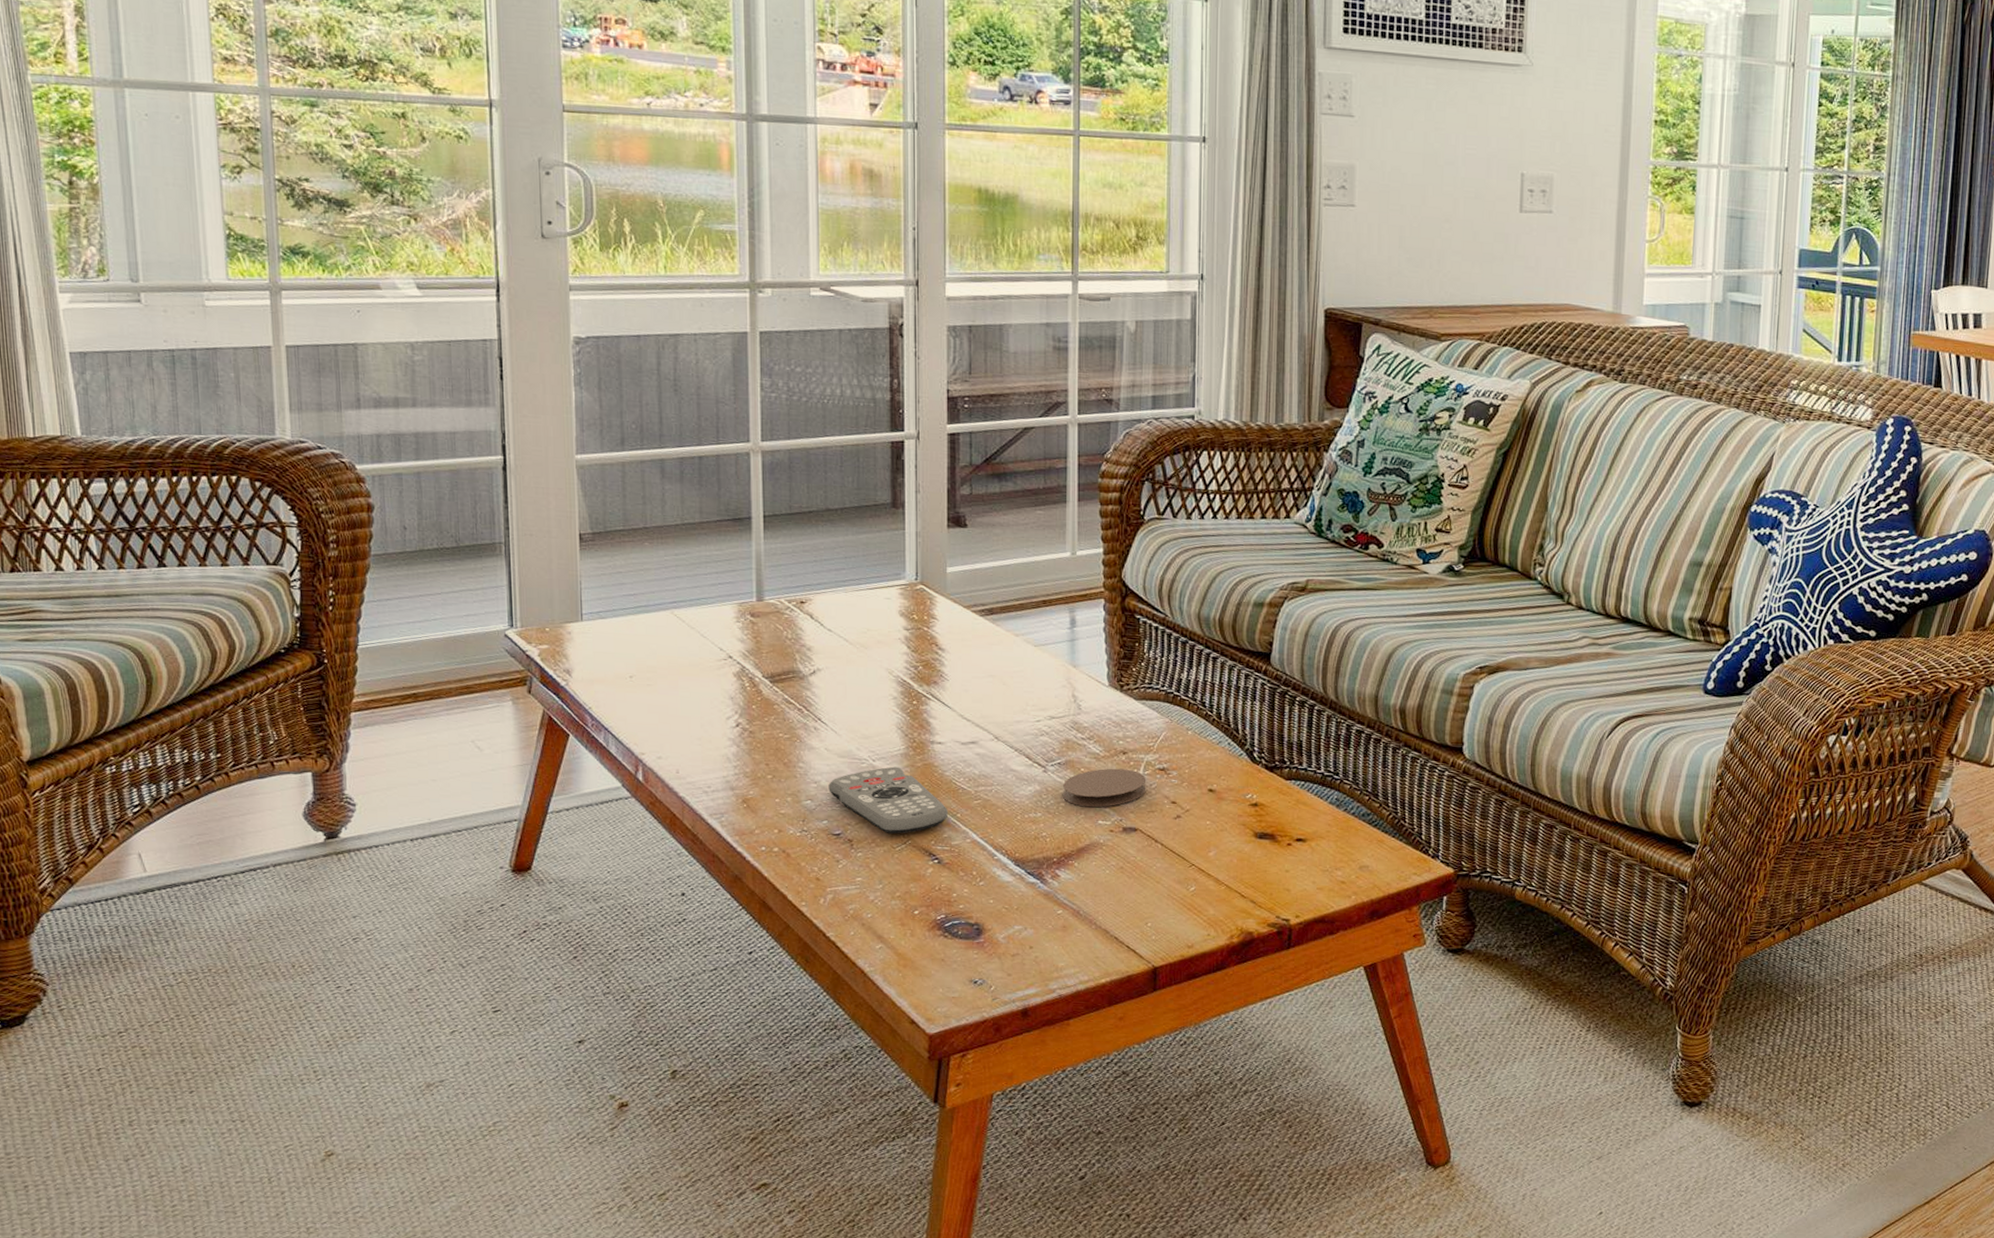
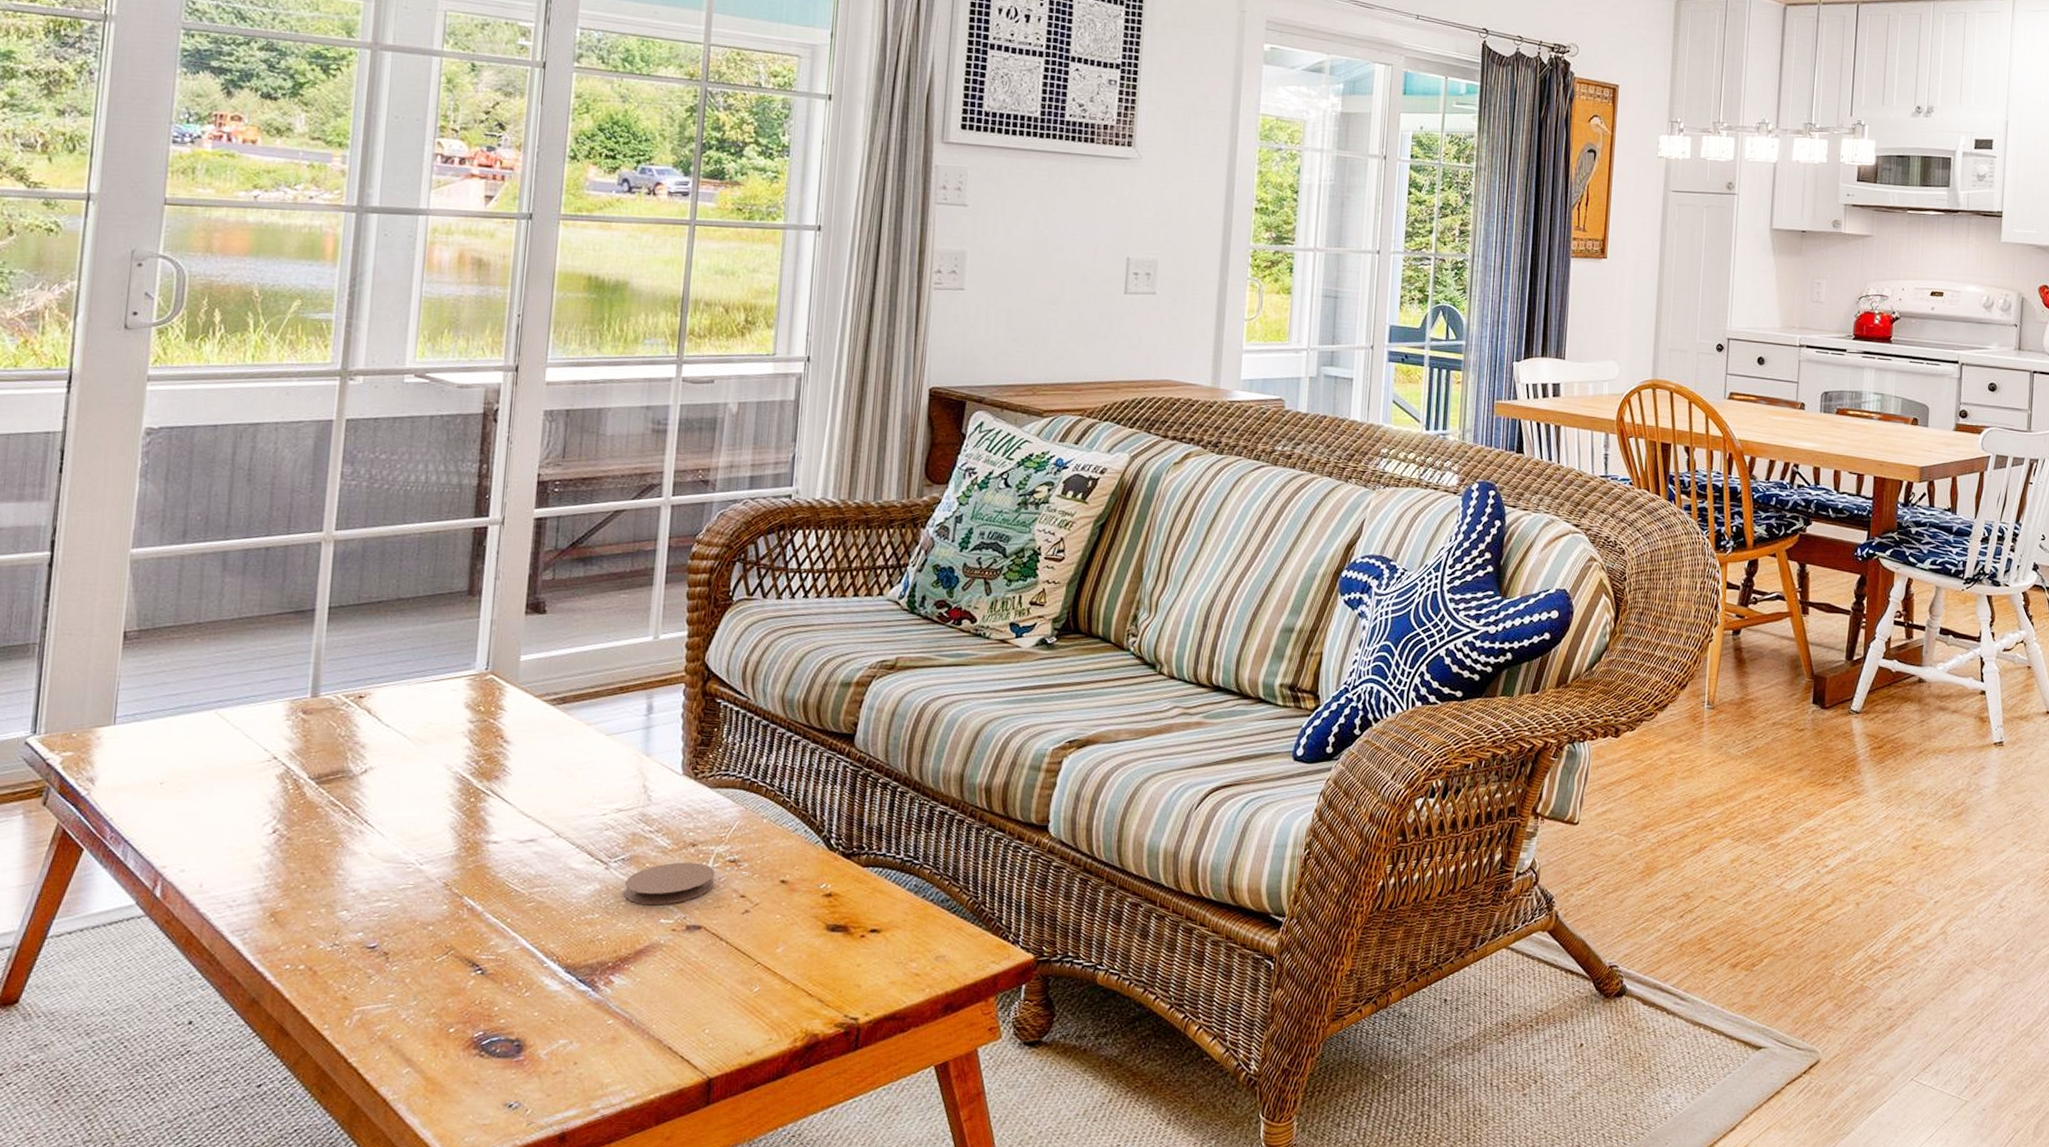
remote control: present [828,766,948,834] -> none [368,870,497,944]

